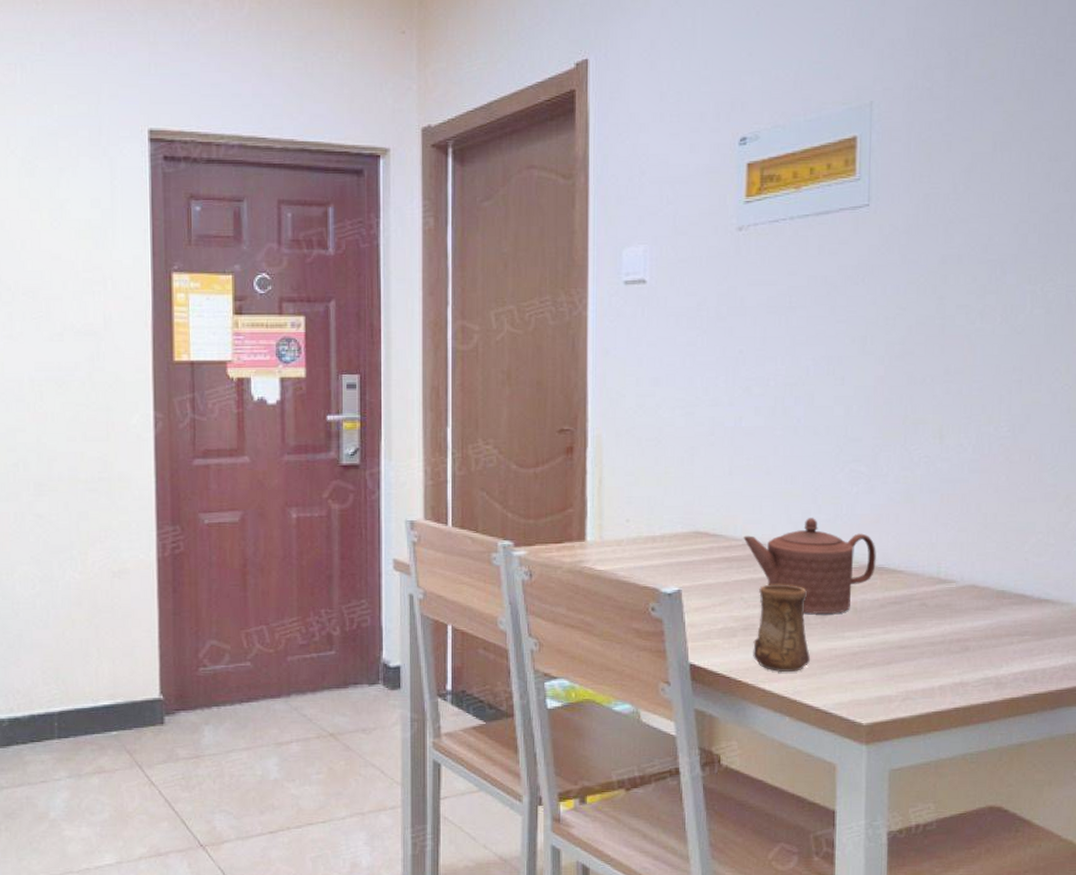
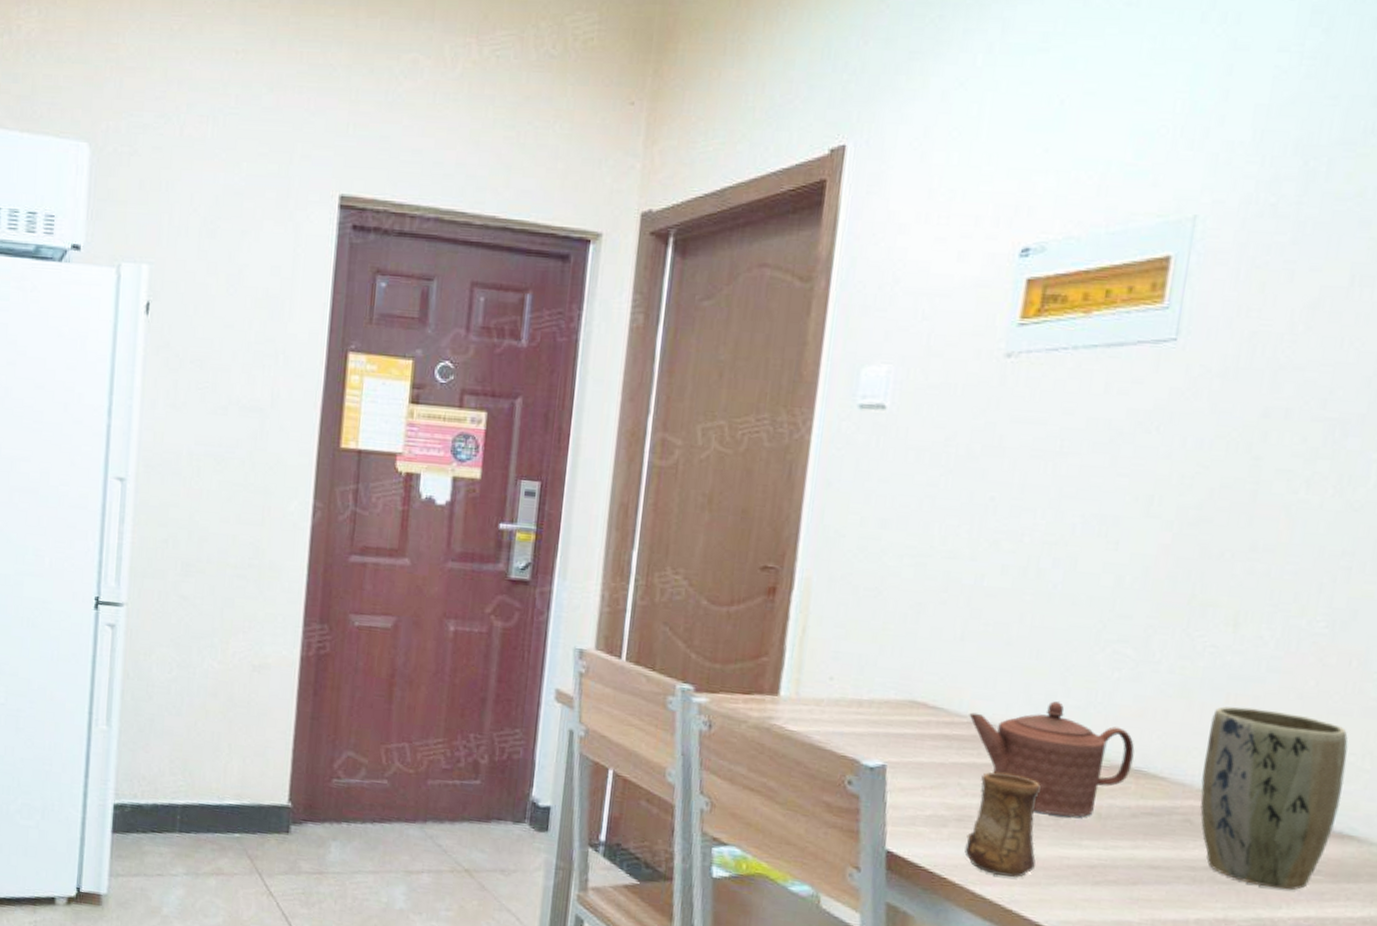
plant pot: none [930,504,1037,651] -> present [1200,706,1348,890]

